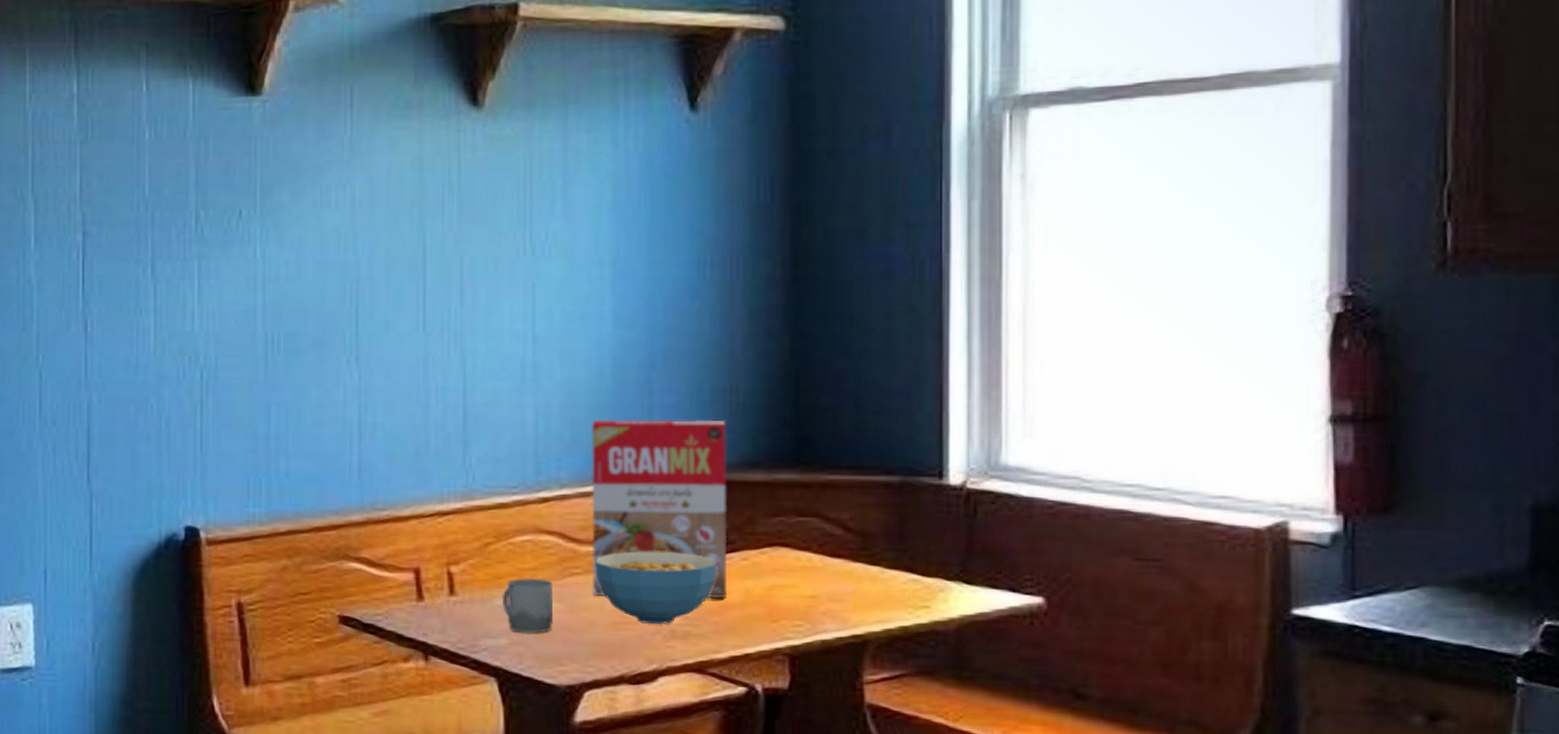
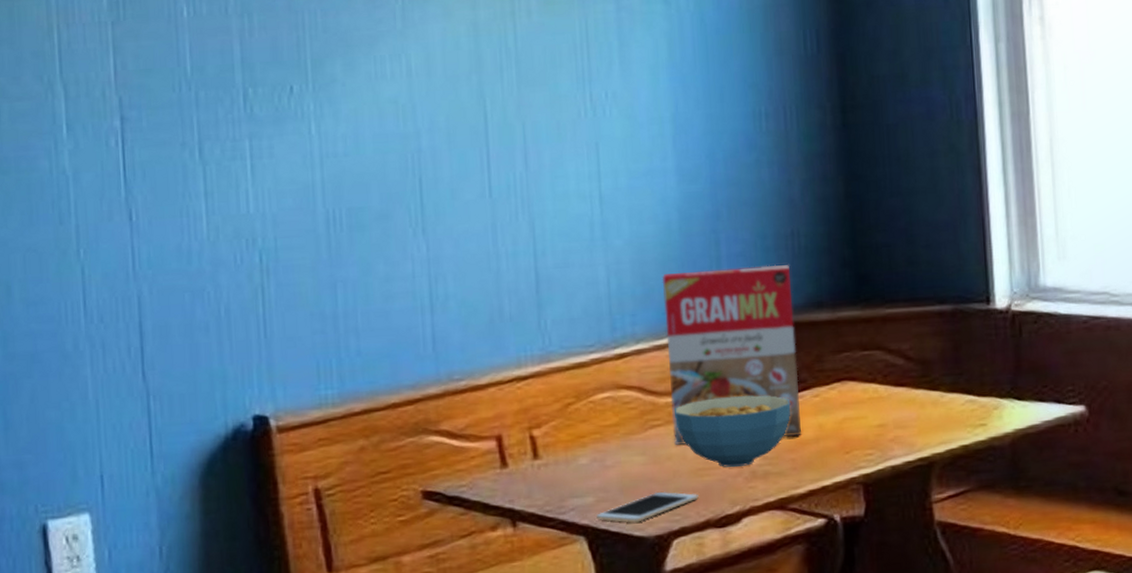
cup: present [503,577,554,633] -> none [586,433,638,489]
cell phone: none [509,641,614,670] -> present [596,491,699,523]

